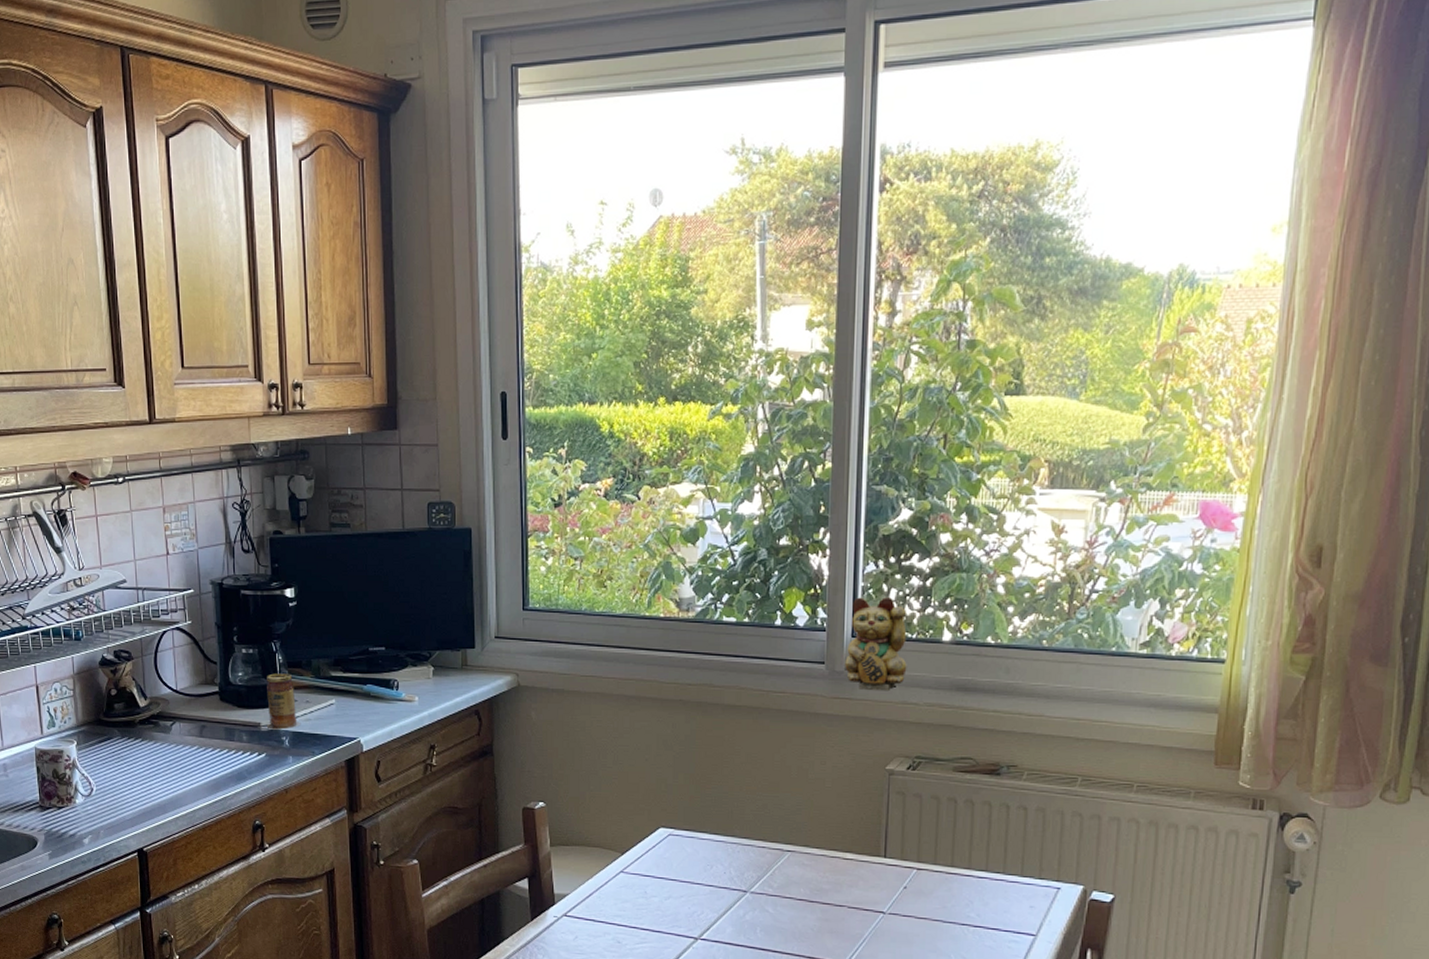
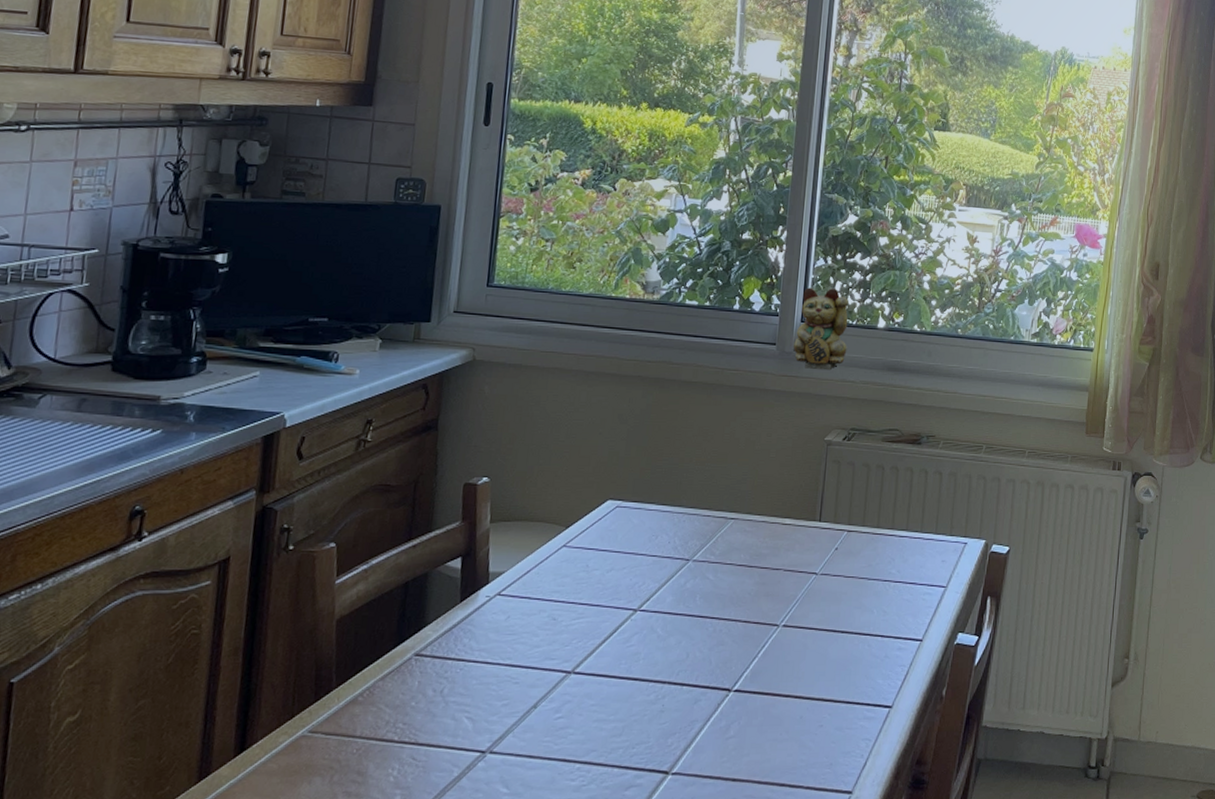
canister: present [266,673,301,730] -> none [168,342,213,404]

